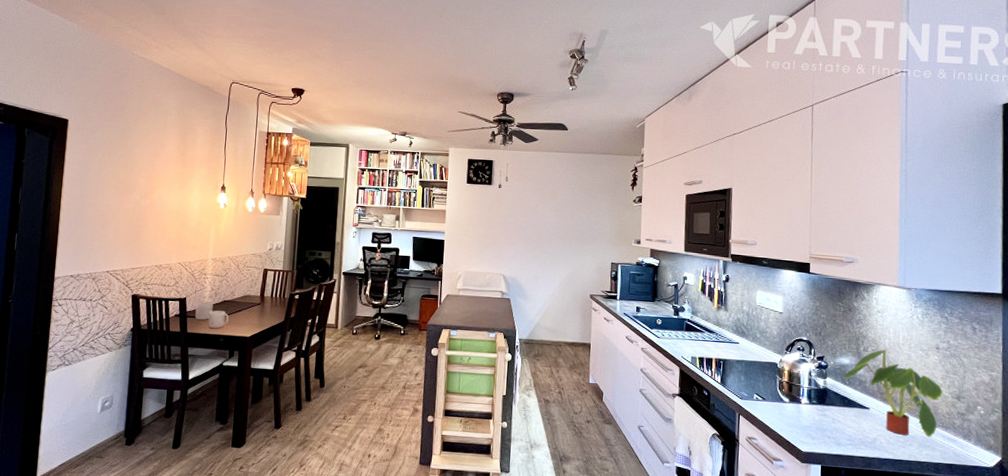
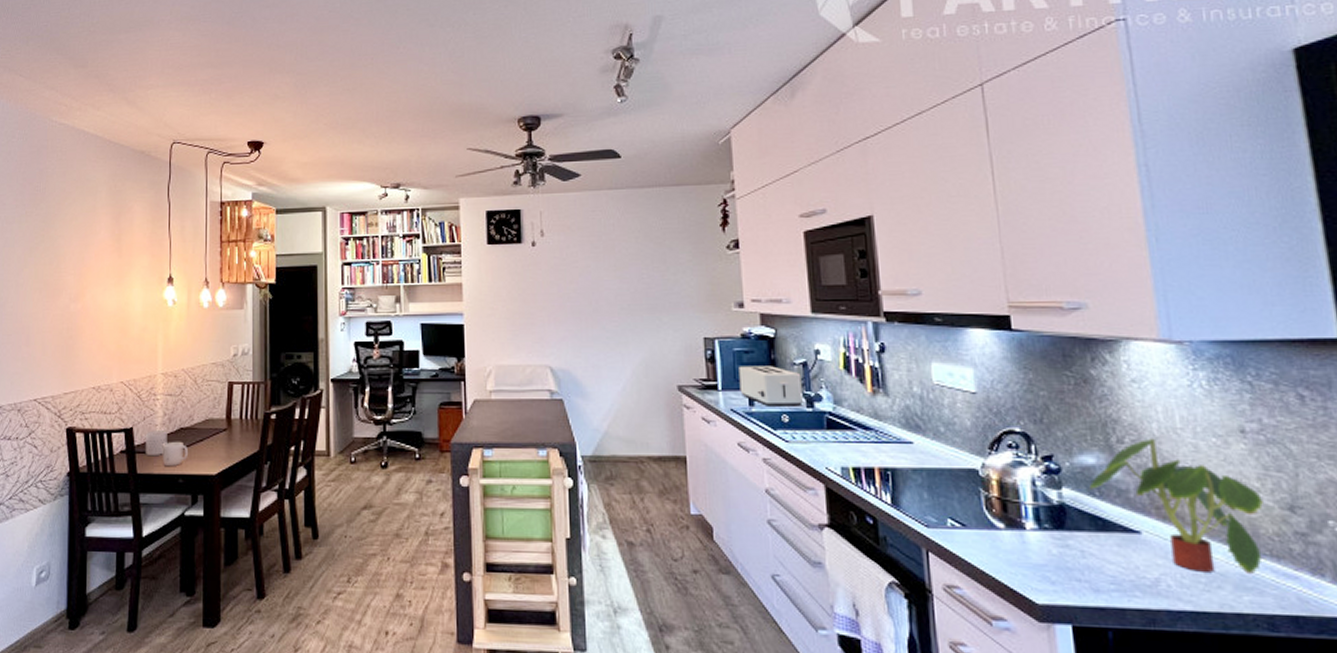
toaster: none [631,284,673,314] -> present [738,366,803,406]

